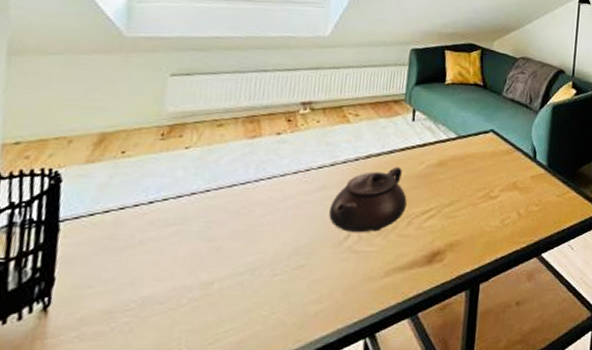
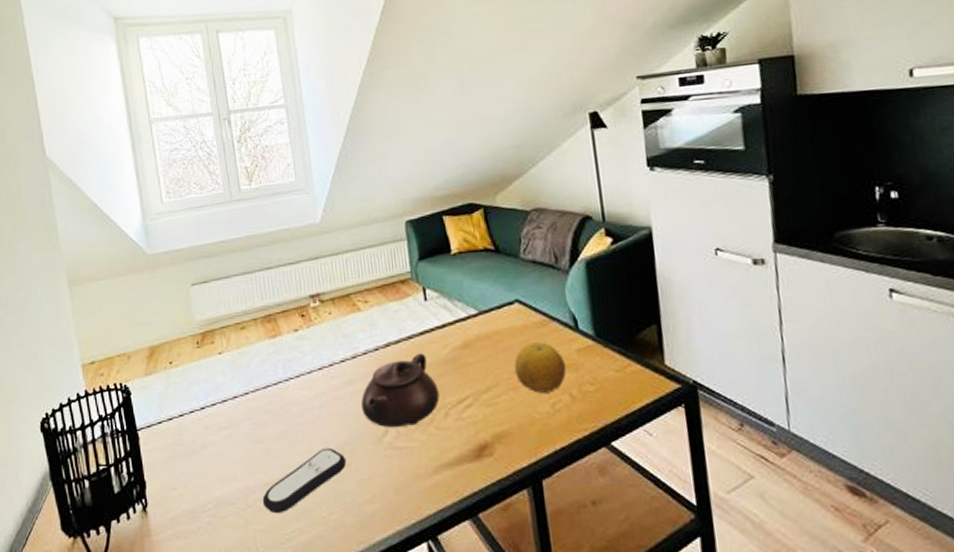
remote control: none [197,249,302,314] -> present [262,447,347,514]
fruit: none [477,167,519,210] -> present [514,342,566,393]

